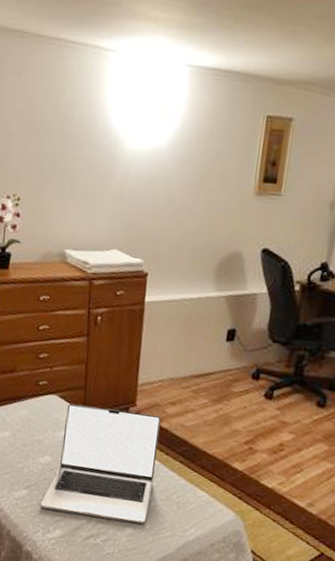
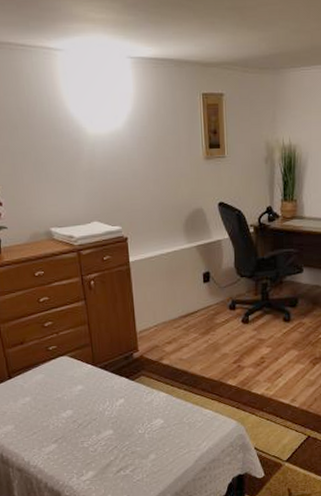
laptop: present [41,403,162,524] -> none [70,355,165,456]

